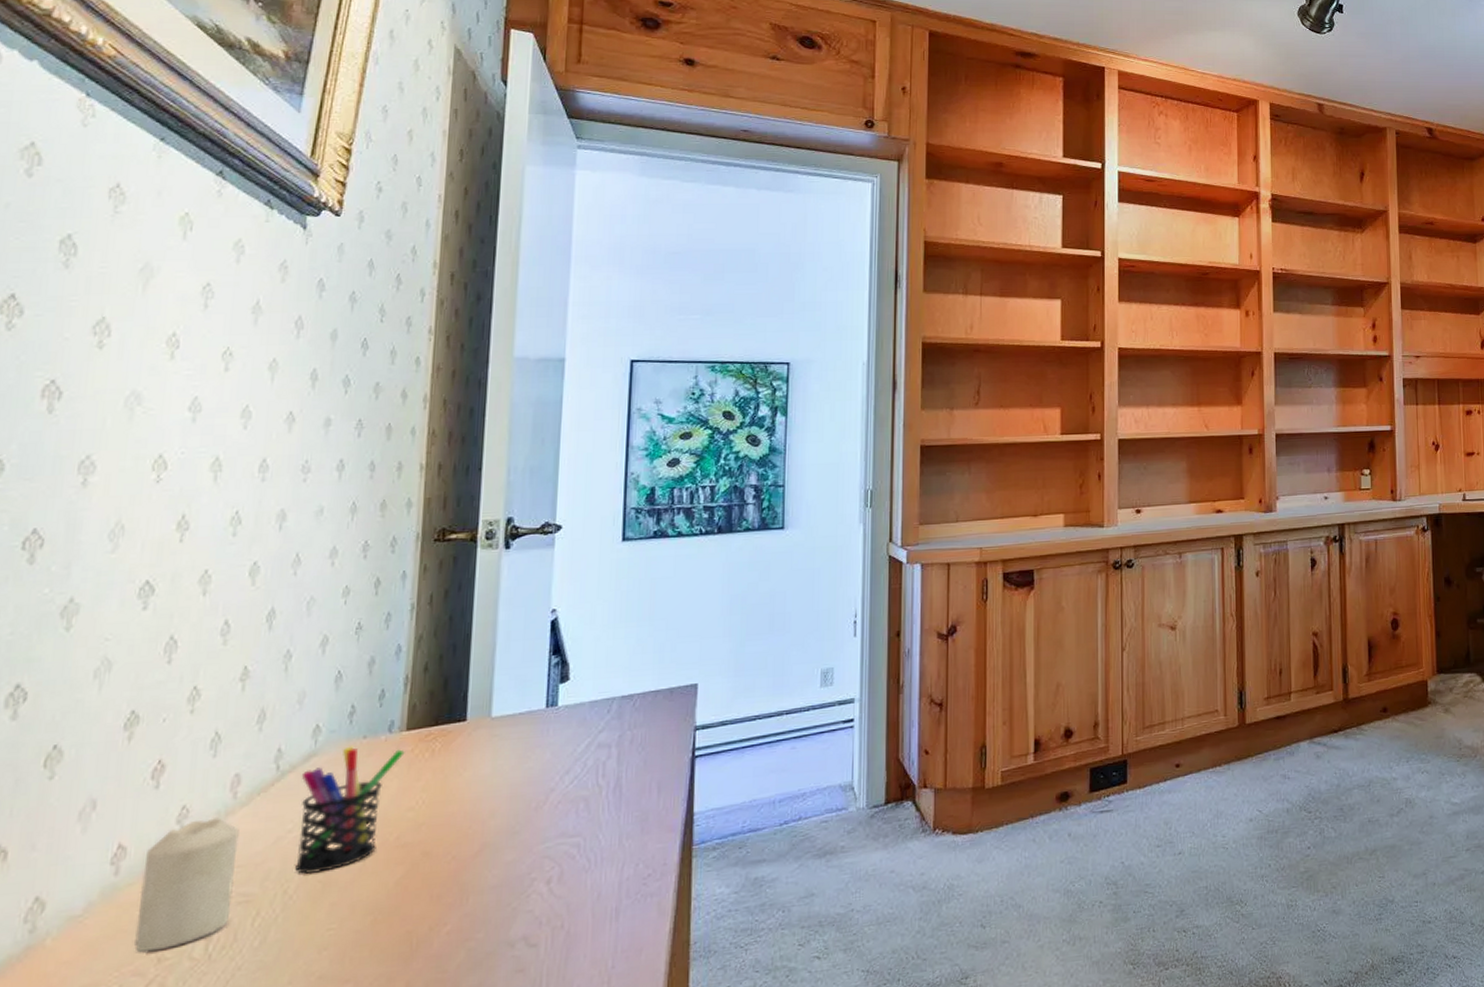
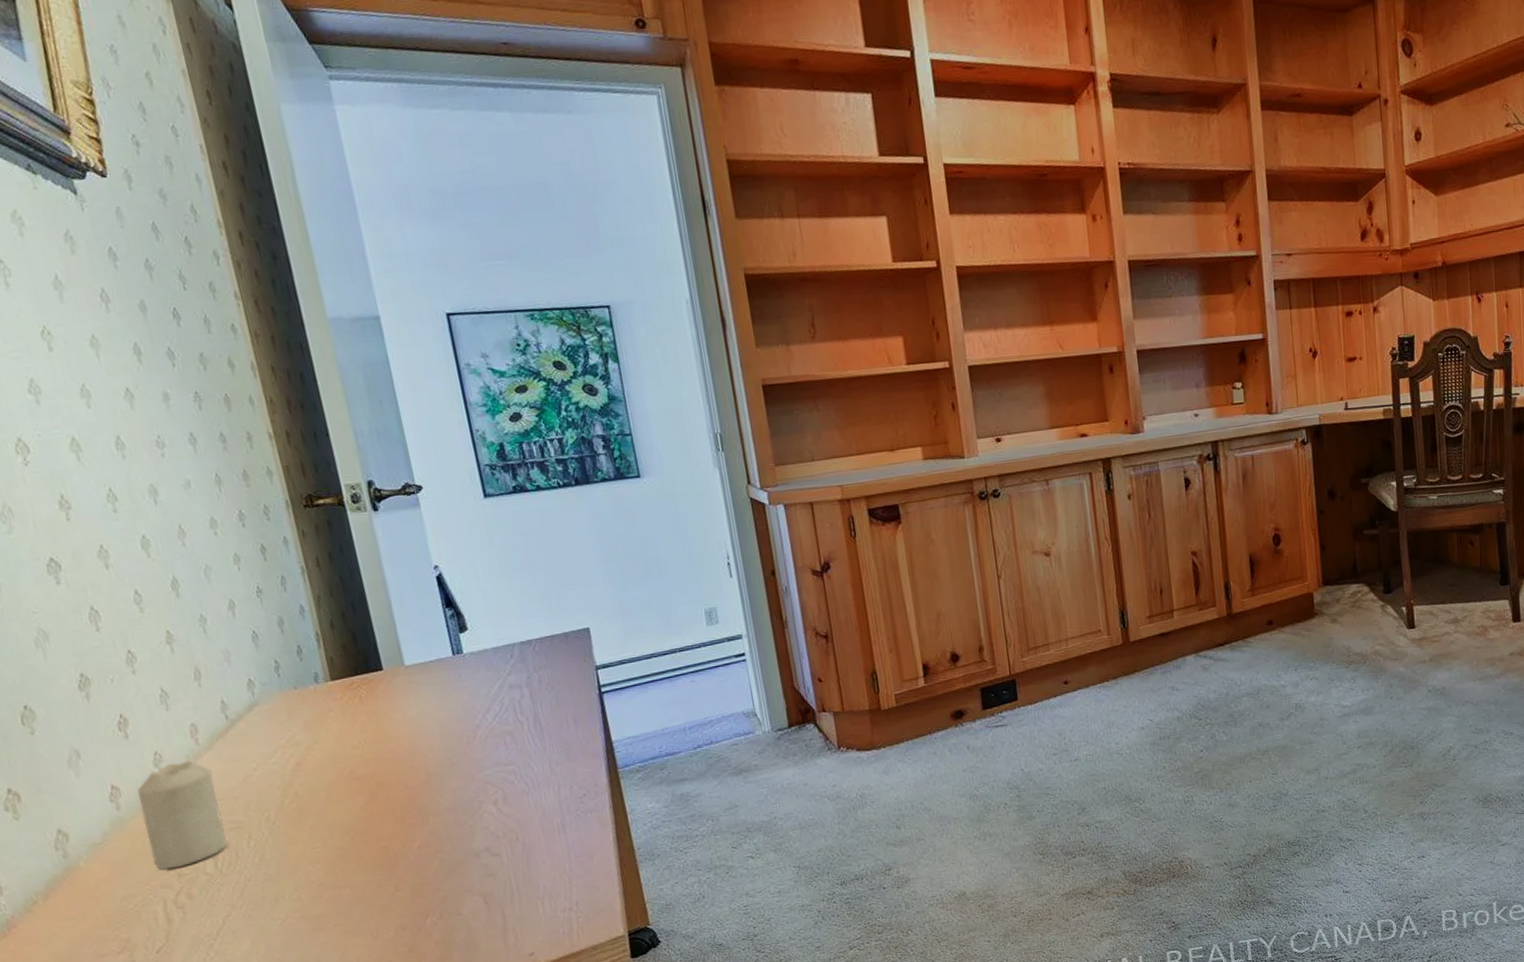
pen holder: present [295,746,405,875] -> none [249,696,336,804]

